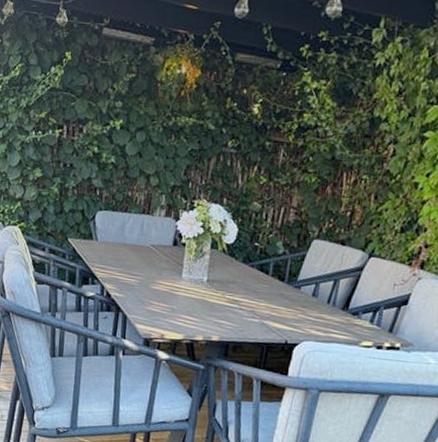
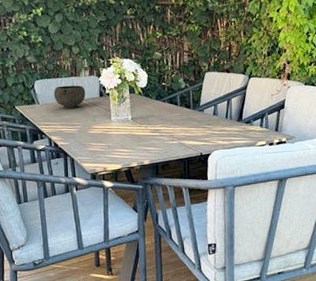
bowl: none [116,223,157,255] -> present [53,85,86,109]

